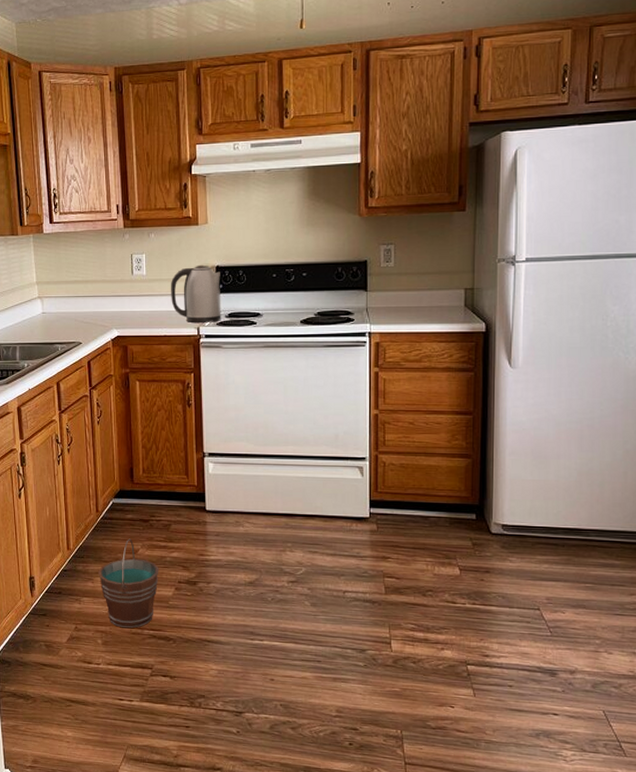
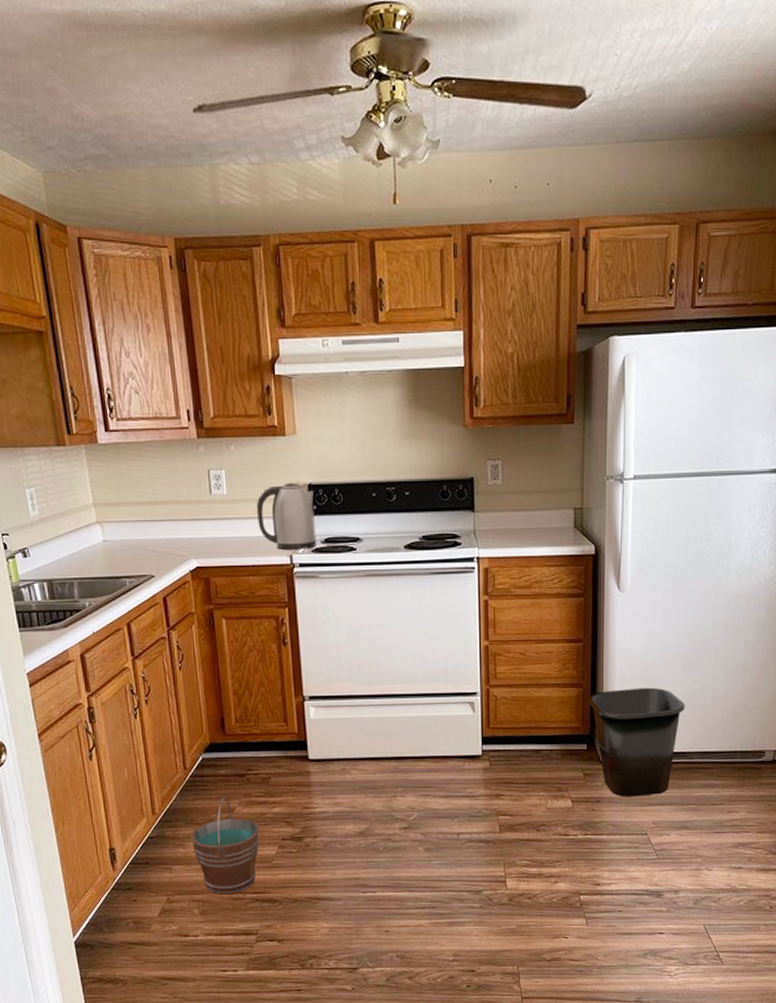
waste bin: none [477,461,581,571] -> present [588,687,685,797]

